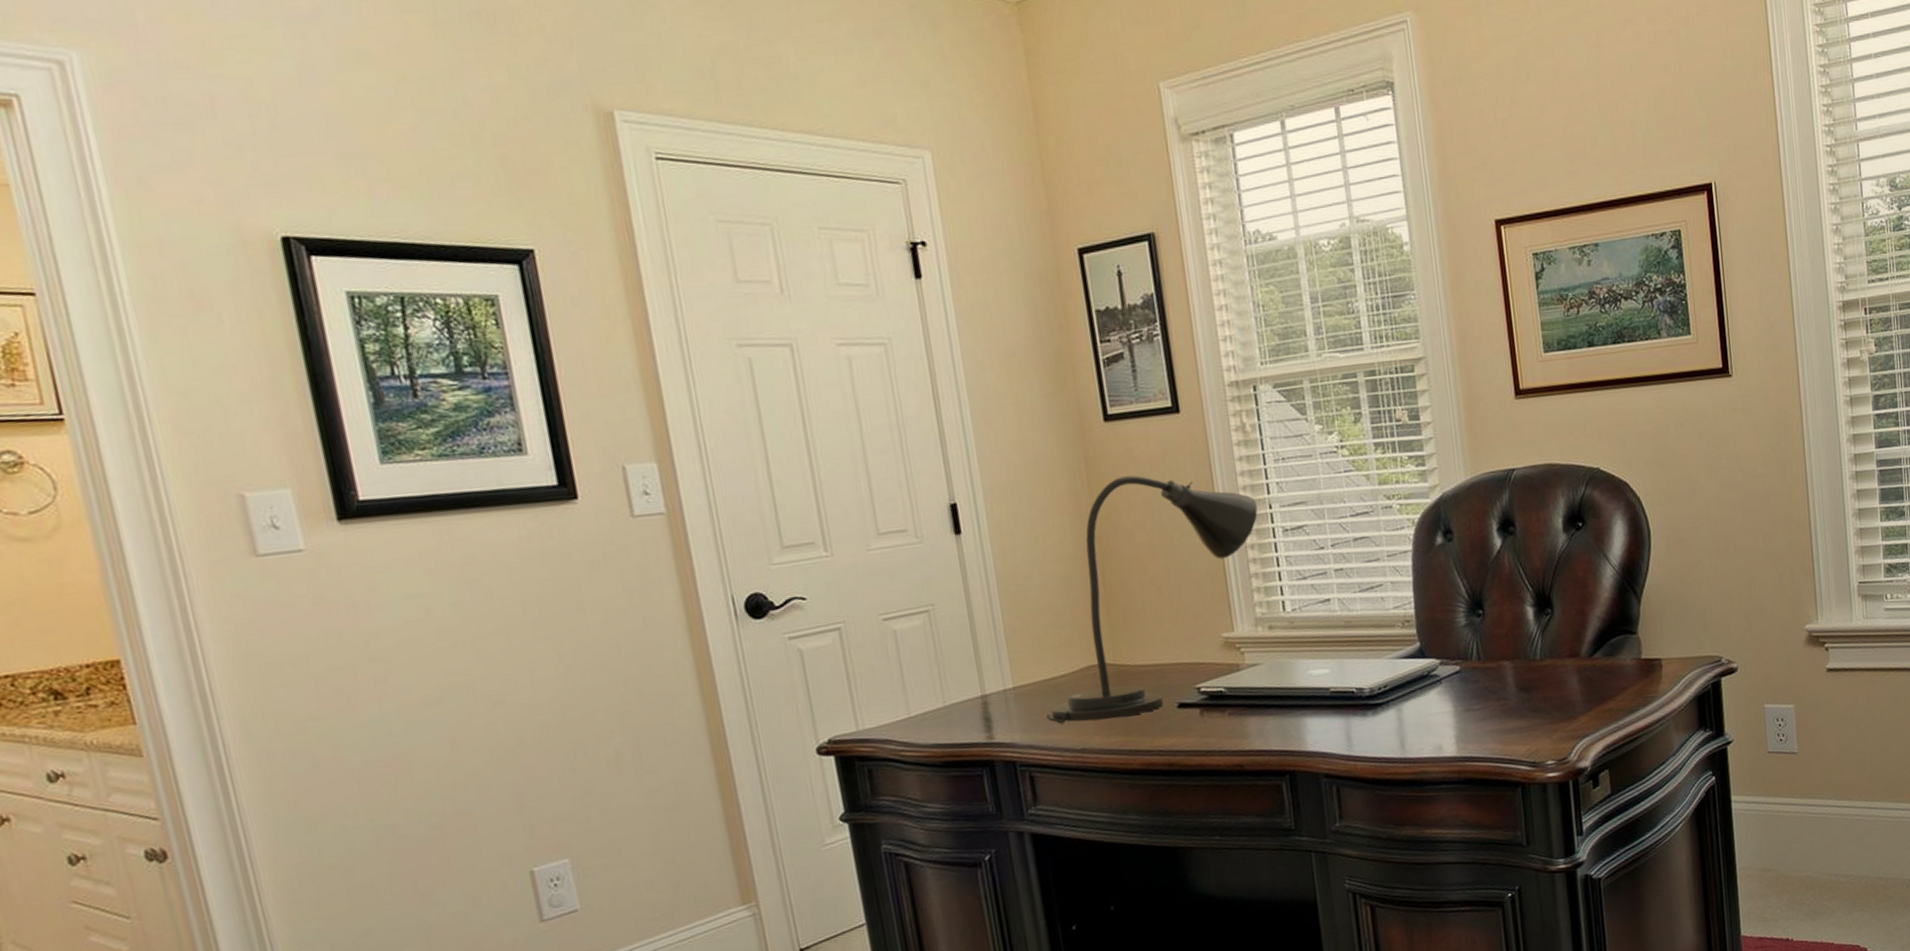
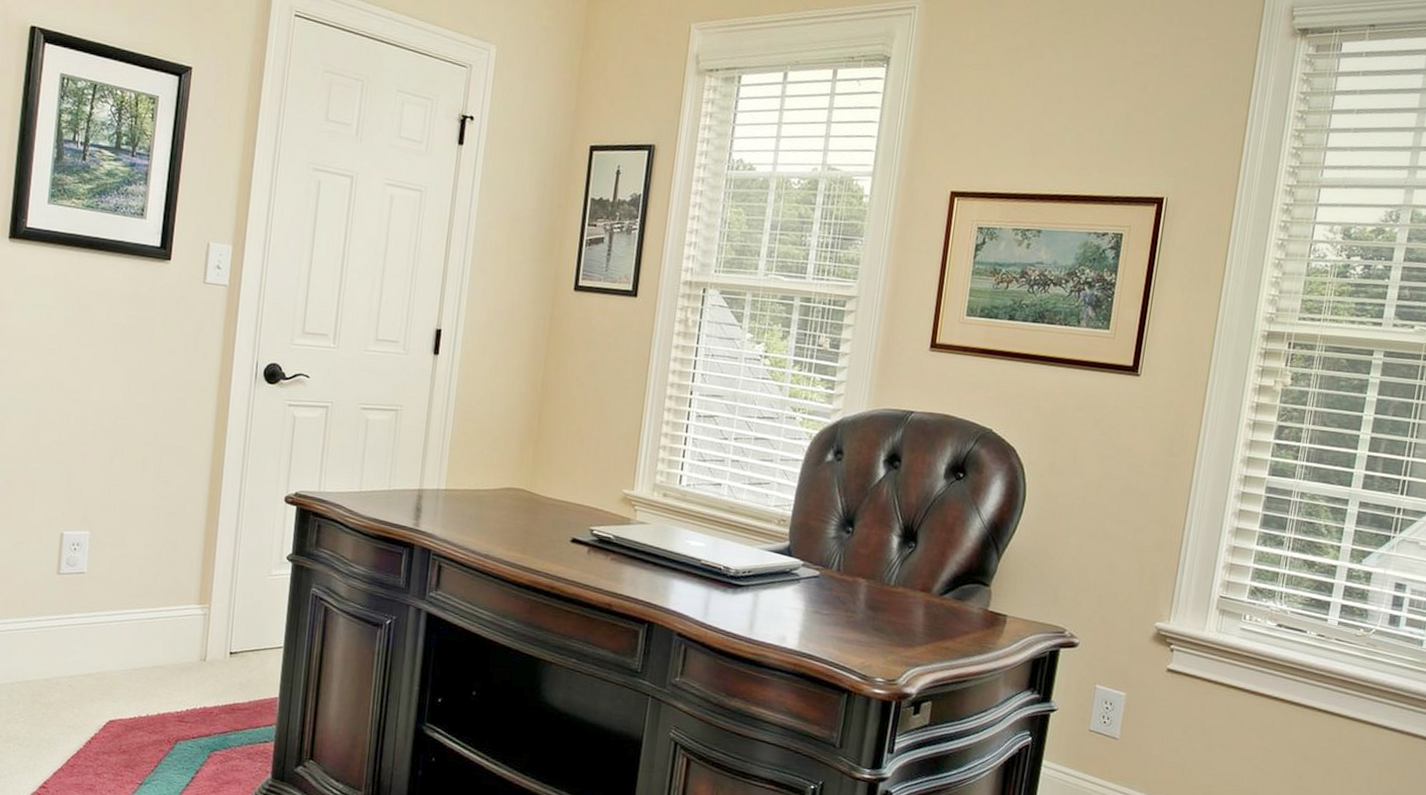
desk lamp: present [1046,475,1258,724] -> none [464,339,681,539]

